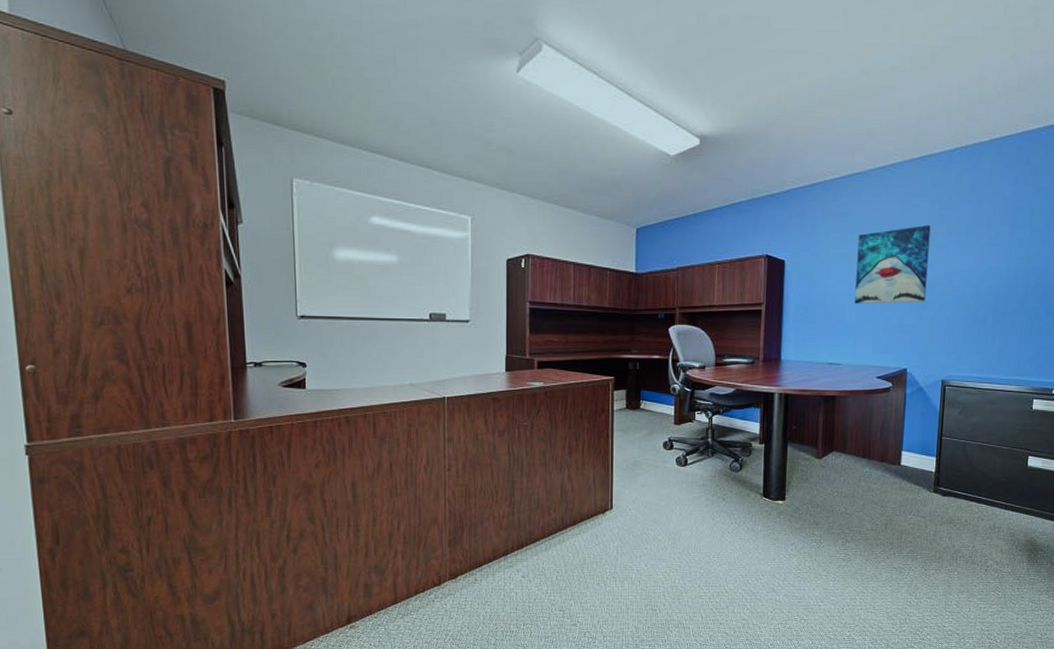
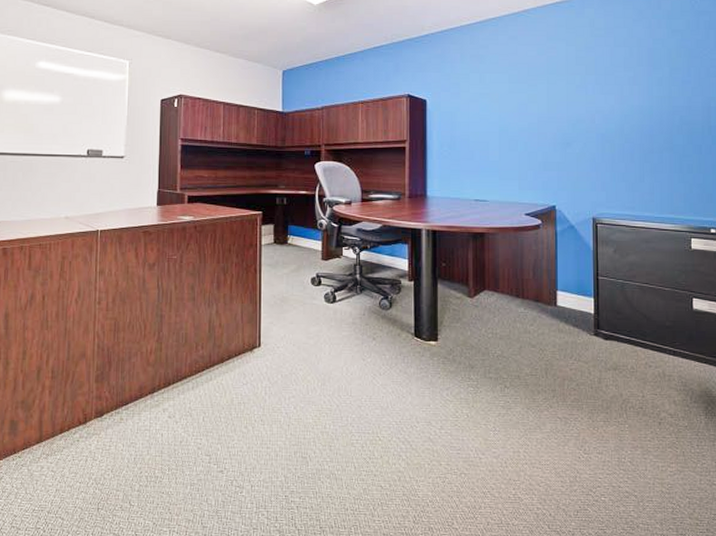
wall art: present [854,224,931,304] -> none [497,65,569,142]

